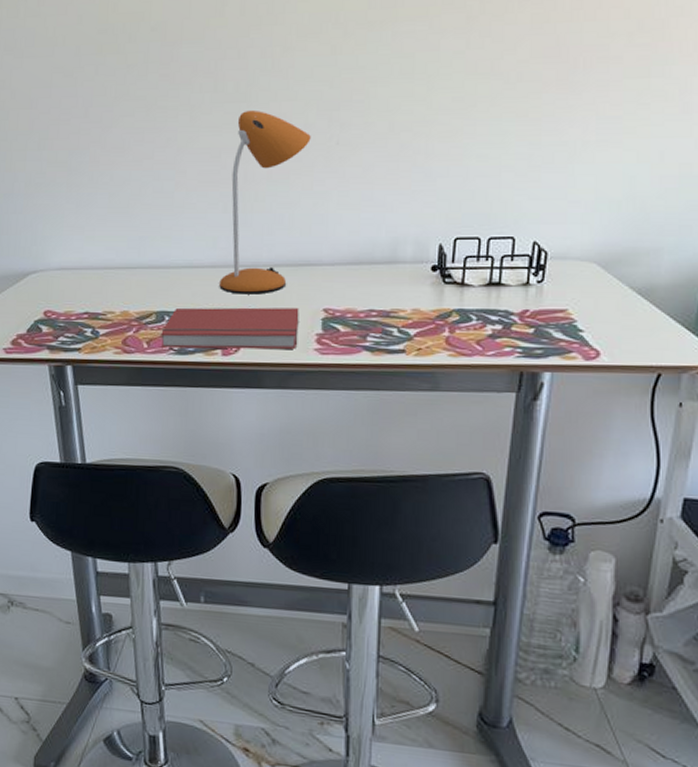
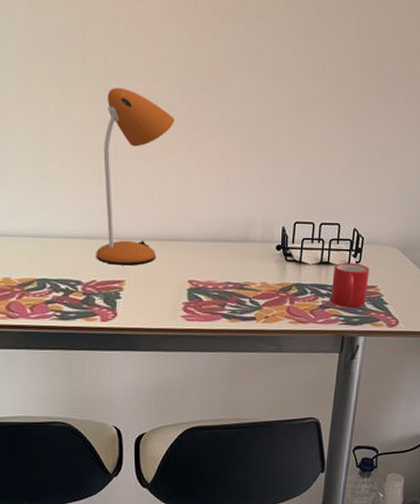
book: present [161,307,299,349] -> none [43,276,168,316]
mug: none [503,282,556,336] -> present [330,262,369,307]

